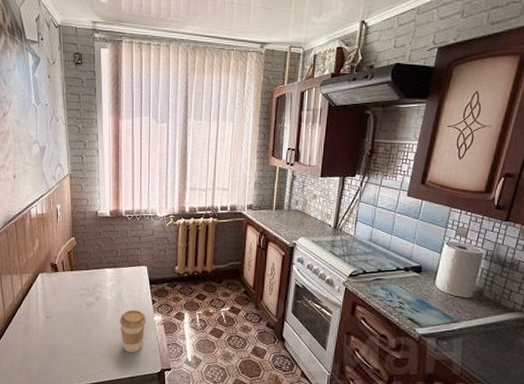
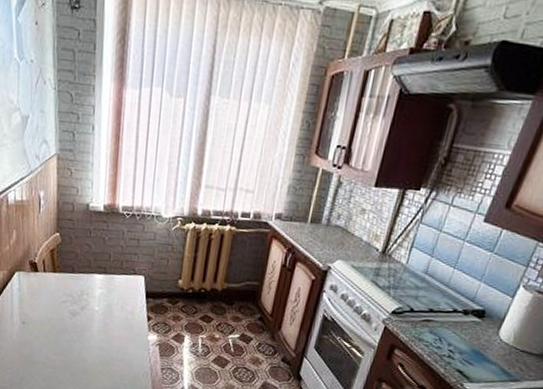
coffee cup: present [120,309,147,353] -> none [107,324,139,373]

